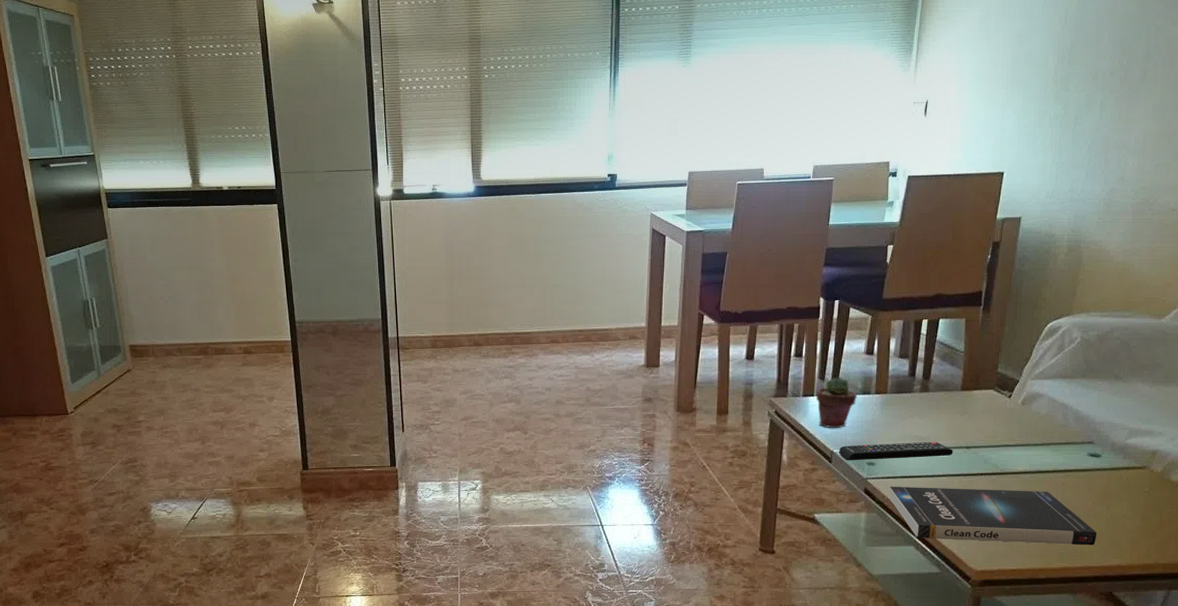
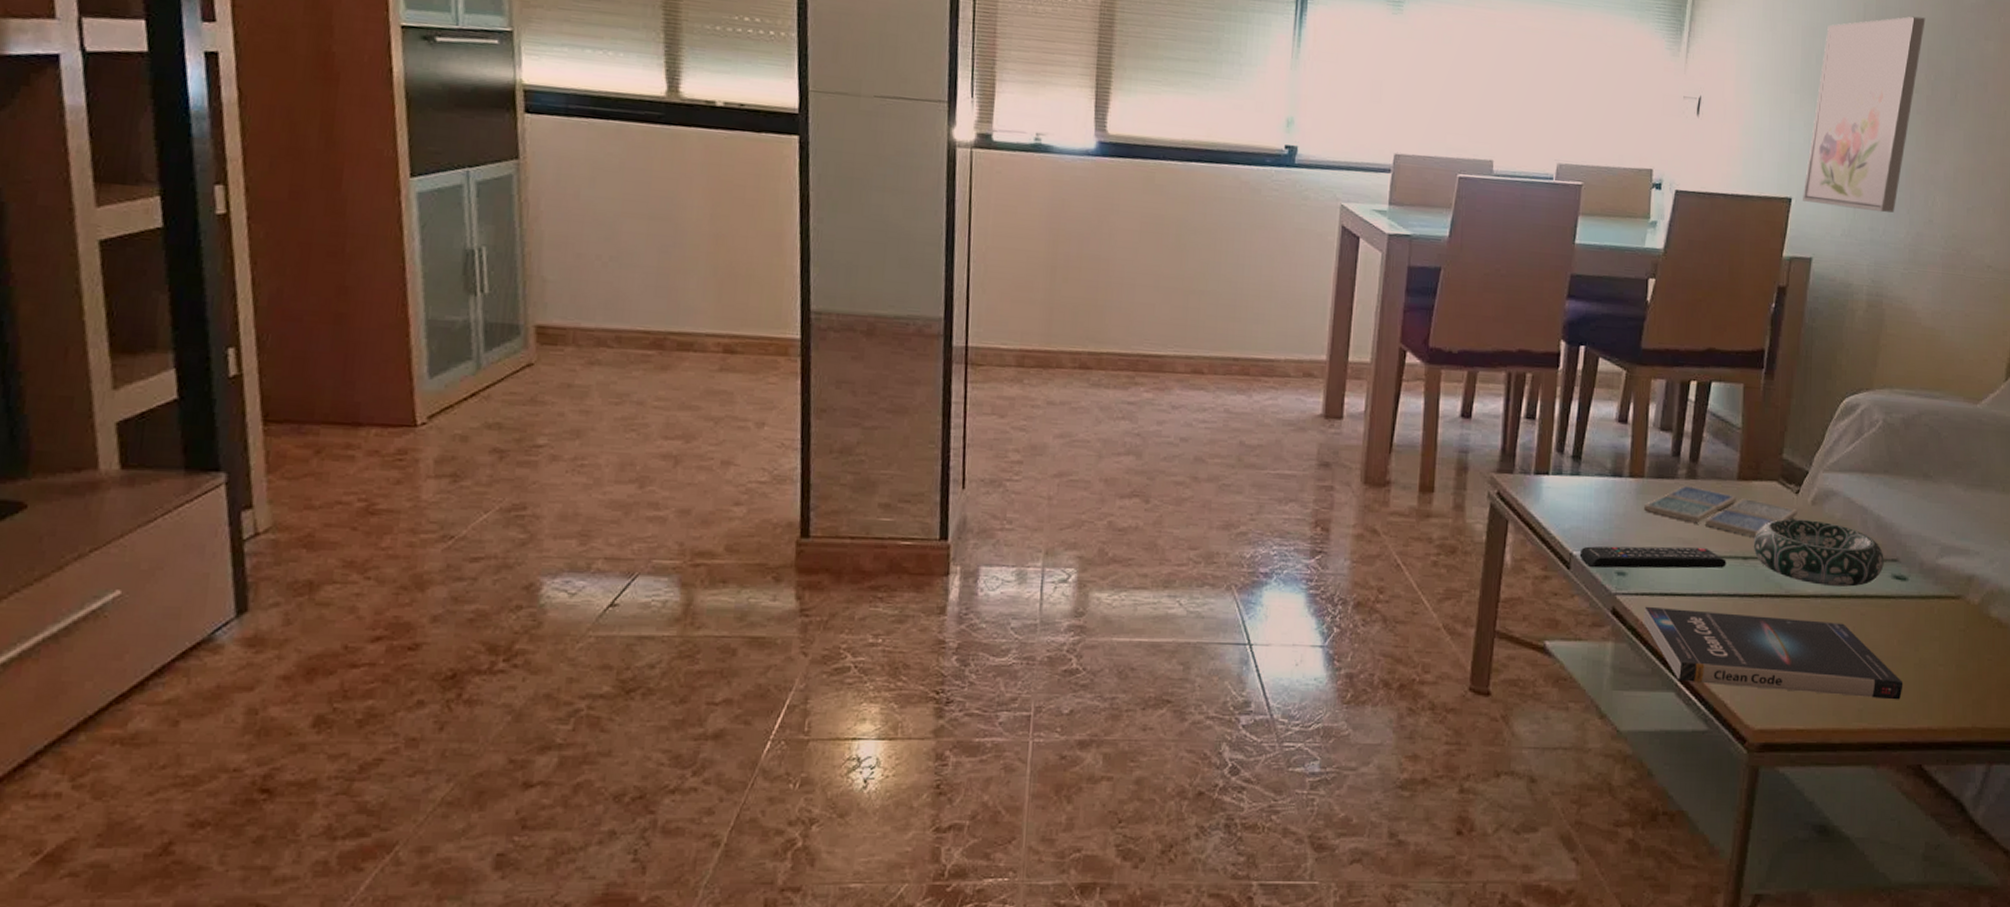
potted succulent: present [816,377,857,429] -> none [1552,450,1605,522]
drink coaster: none [888,397,1010,432] -> present [1644,485,1797,537]
decorative bowl: none [974,416,1082,464] -> present [1753,518,1884,587]
wall art: none [1013,13,1119,176] -> present [1803,16,1926,213]

